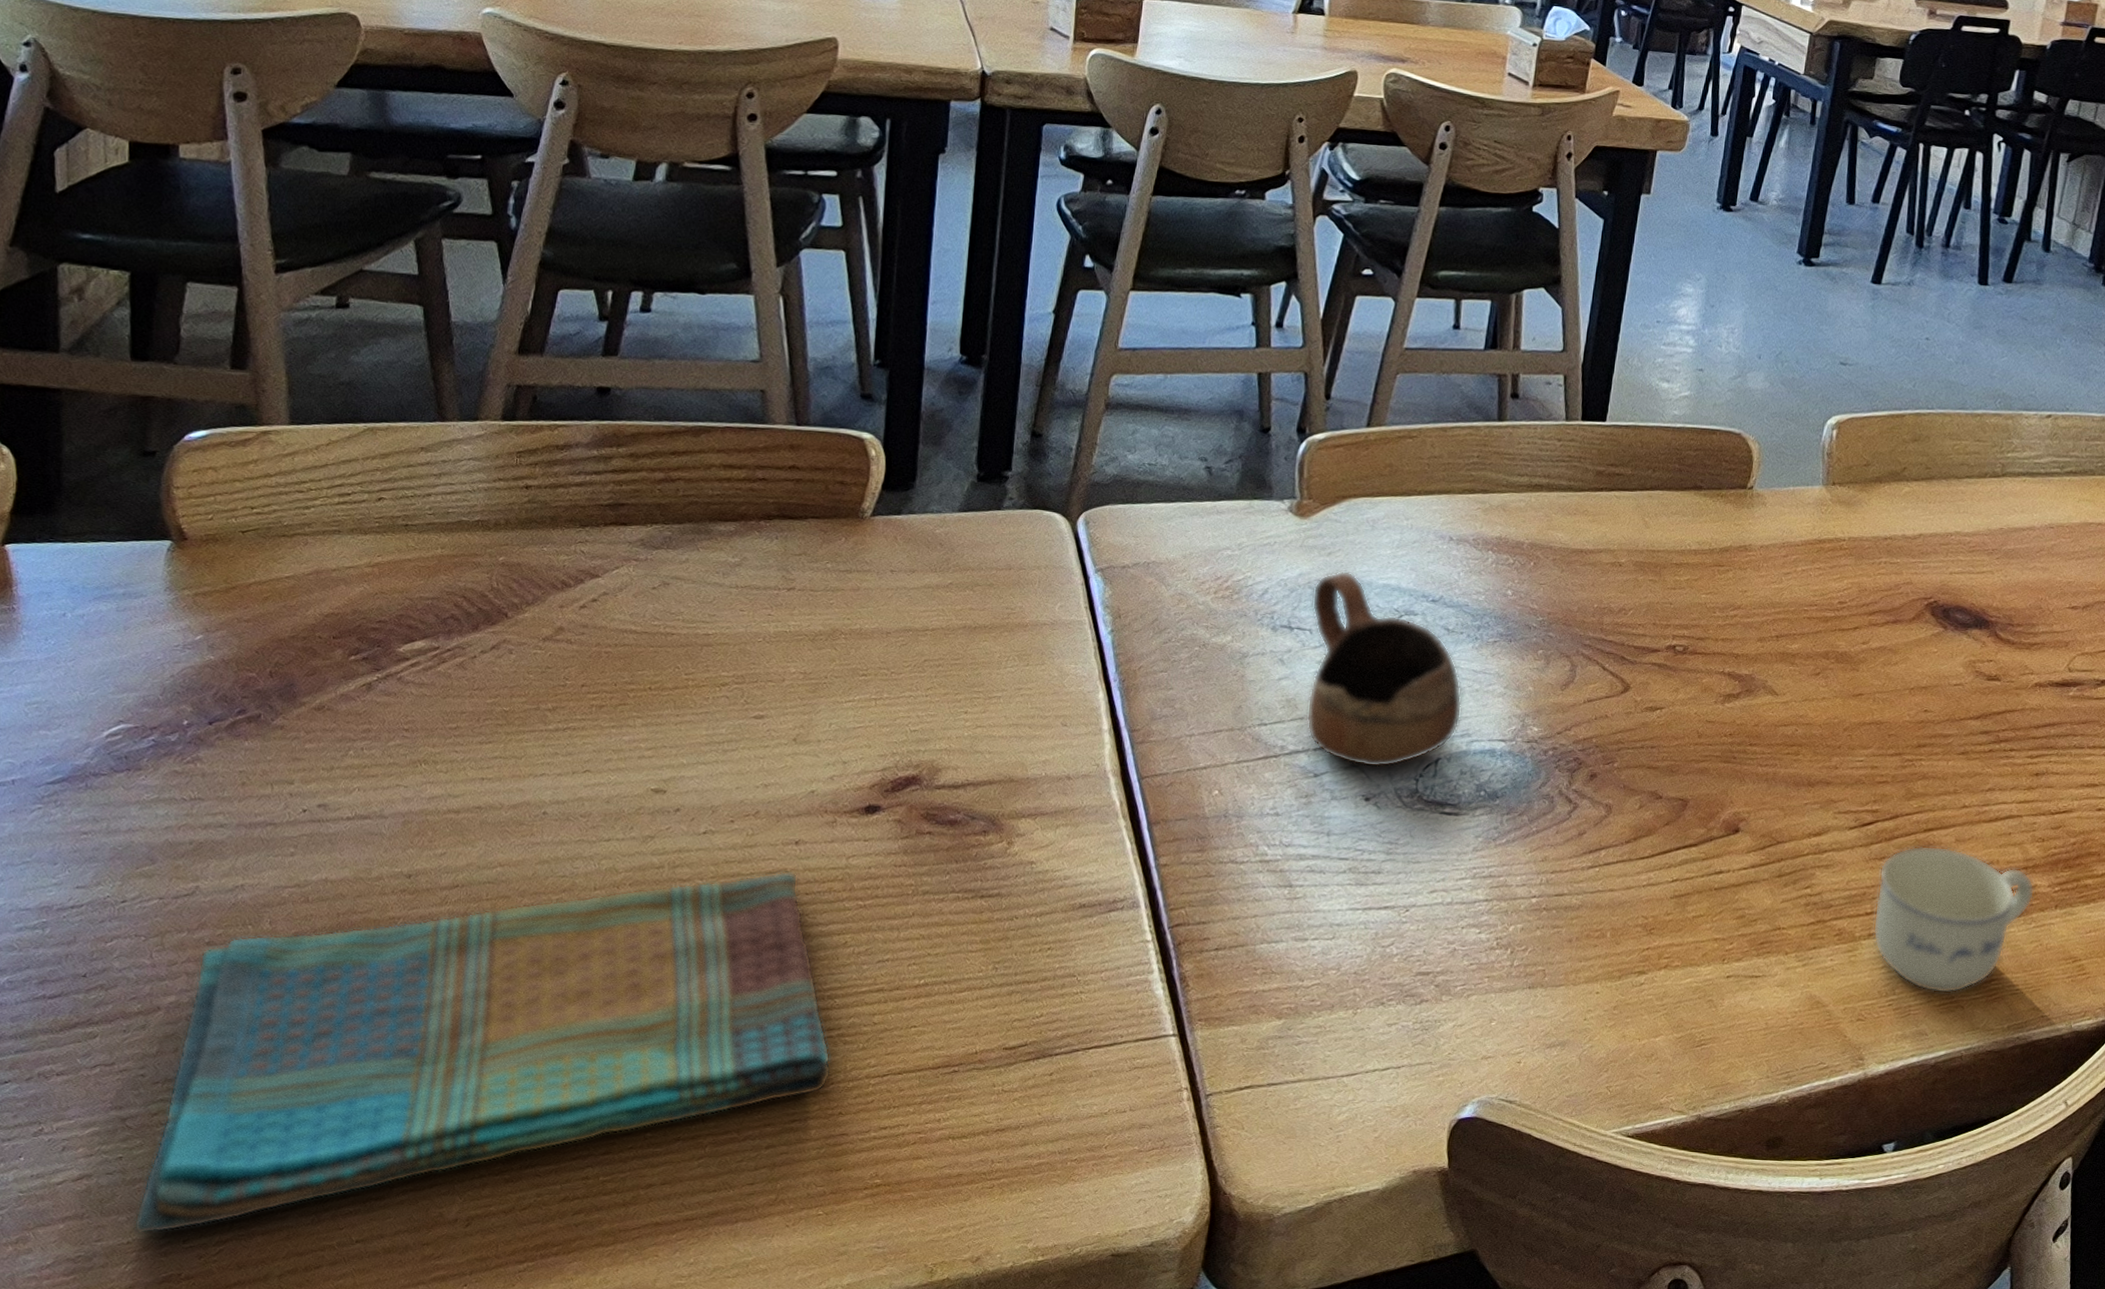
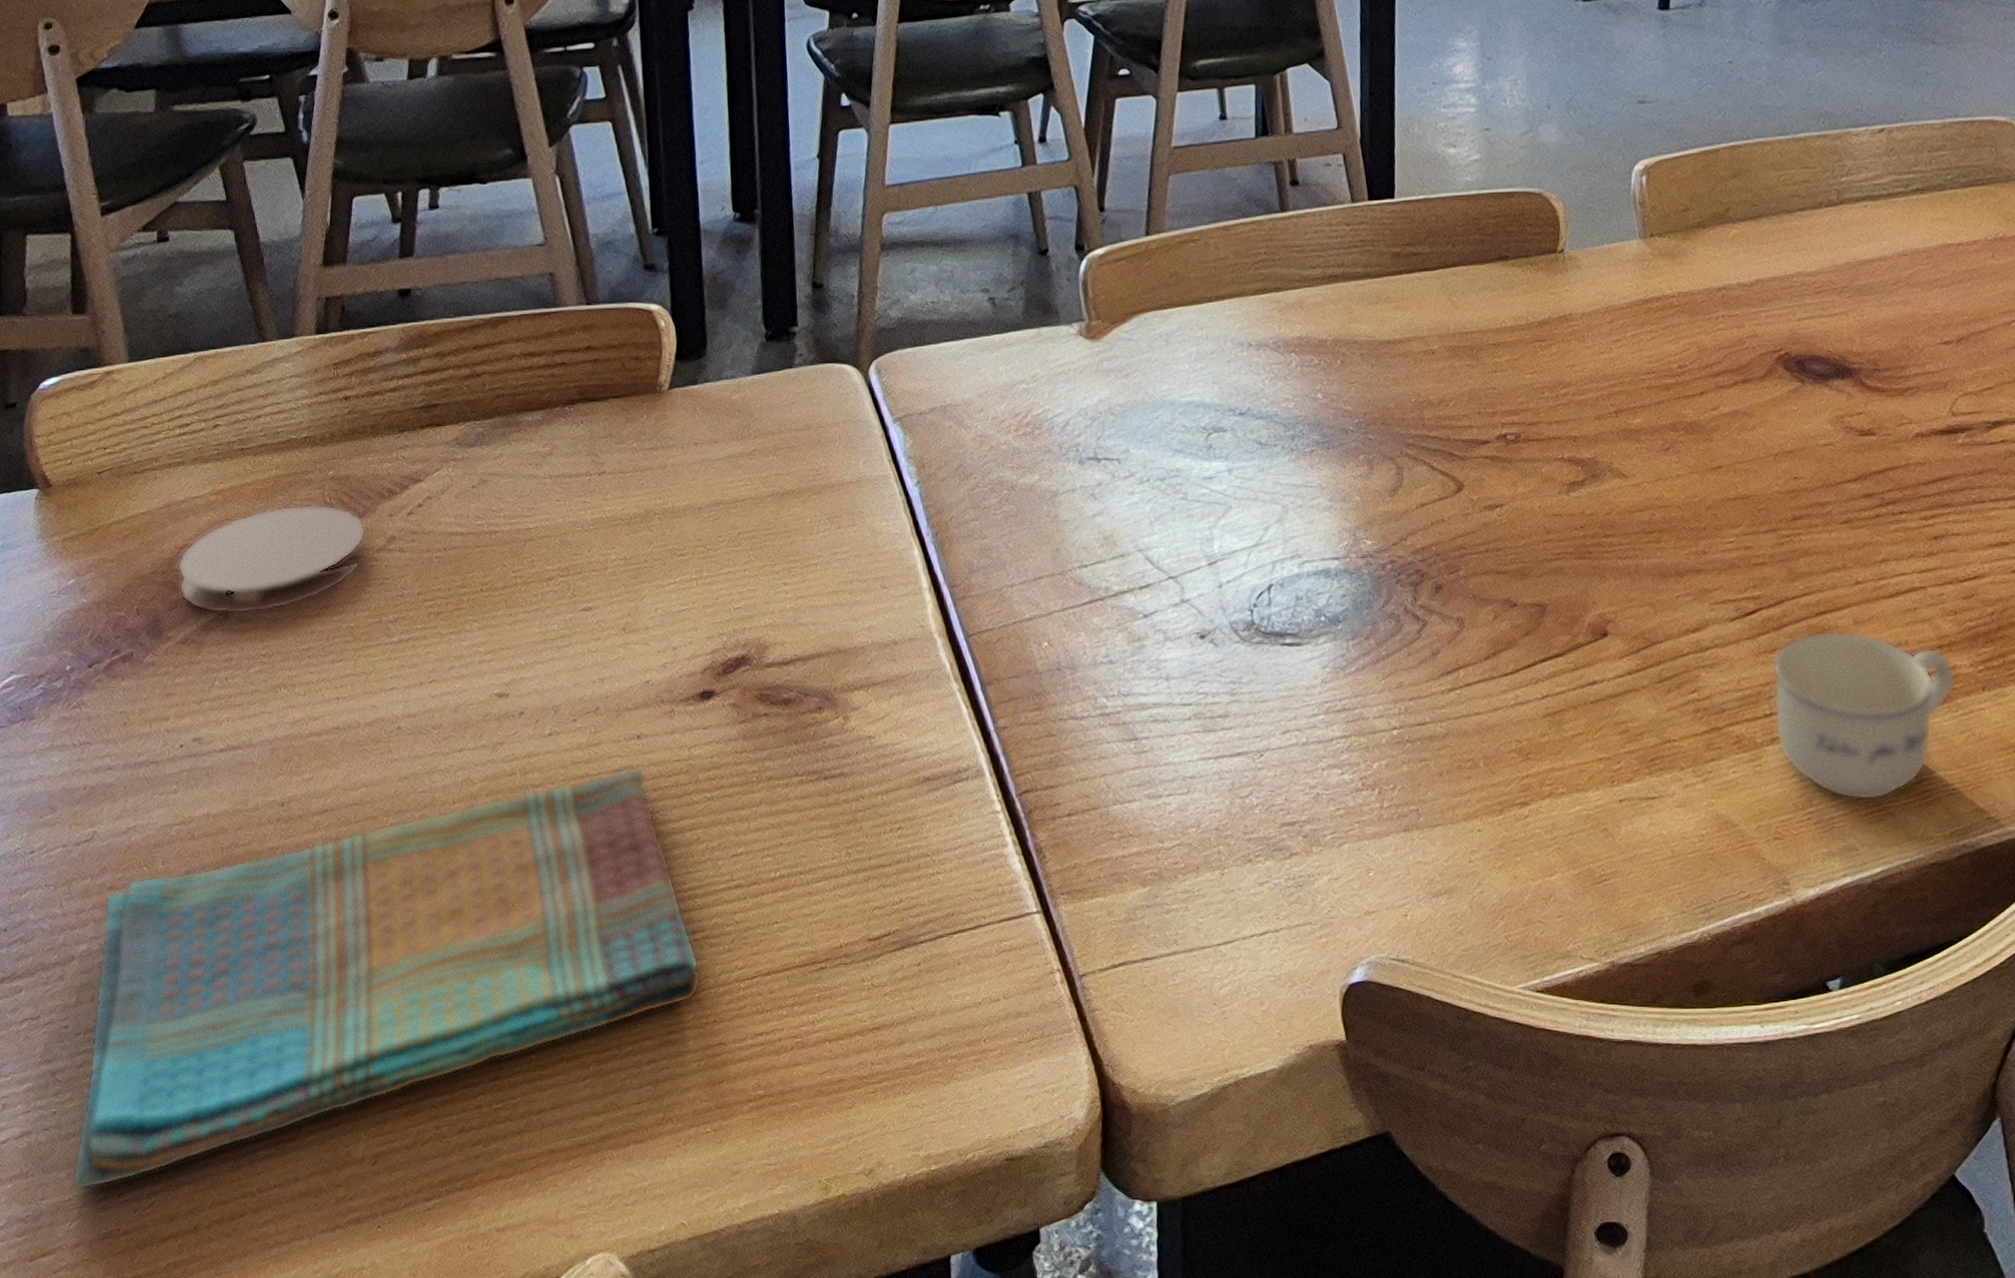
coaster: none [320,585,534,688] -> present [177,504,367,614]
cup: present [1306,571,1462,768] -> none [1115,392,1288,602]

